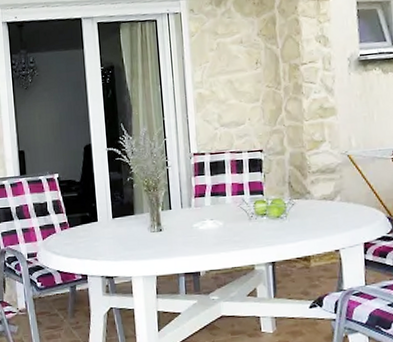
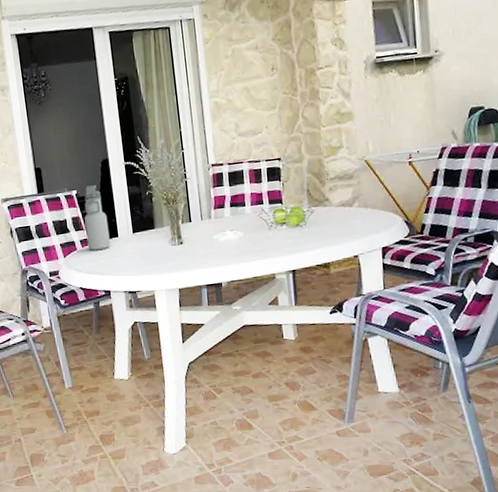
water bottle: none [65,169,90,234] -> present [84,185,111,251]

